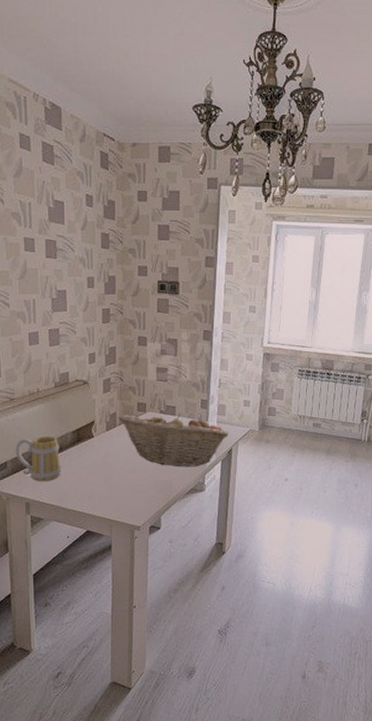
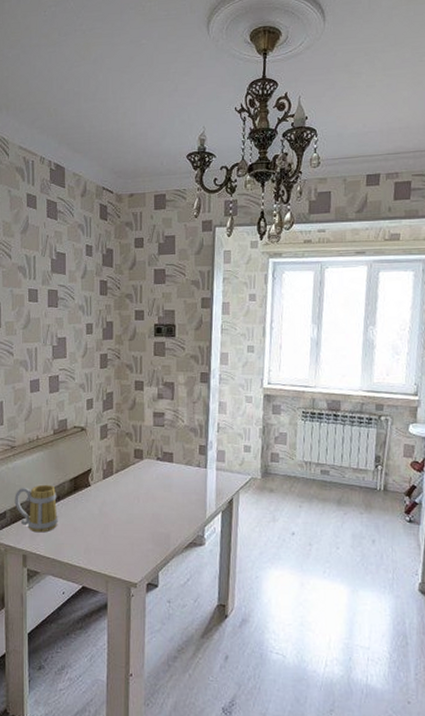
fruit basket: present [118,413,230,467] -> none [115,460,230,519]

